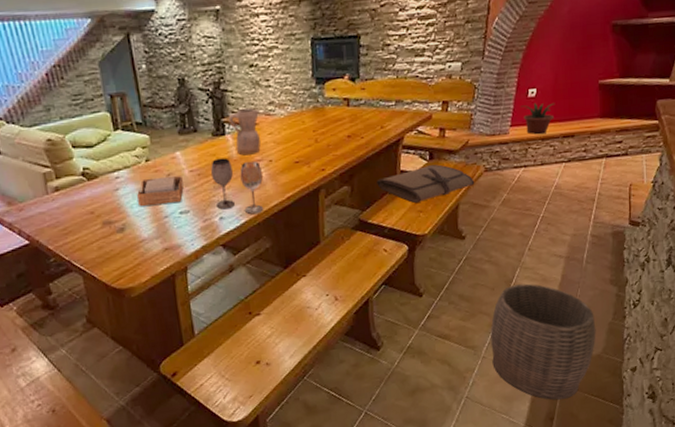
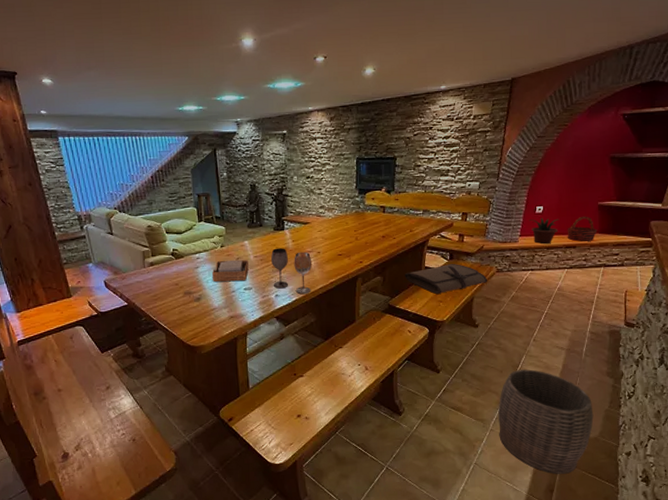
ceramic pitcher: present [228,107,261,156] -> none [287,209,313,247]
basket: none [564,98,599,129] -> present [567,216,598,242]

